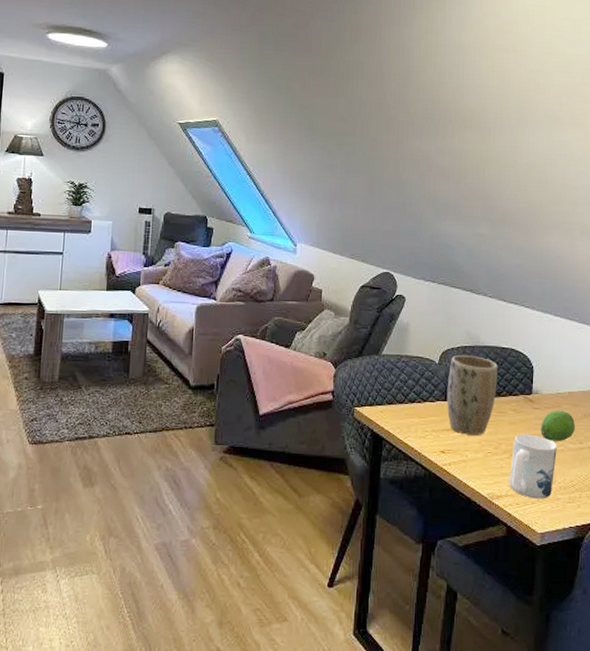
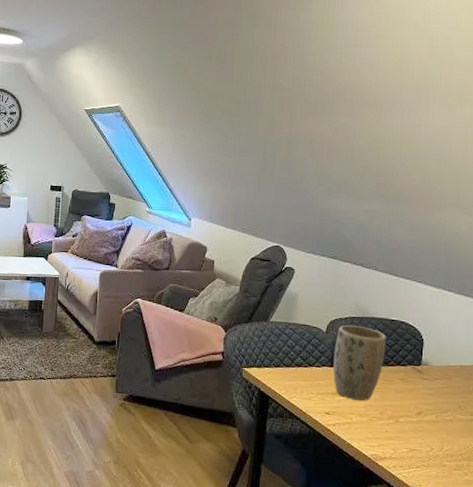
mug: present [510,434,557,499] -> none [394,402,445,465]
fruit: present [541,410,575,441] -> none [428,382,466,412]

